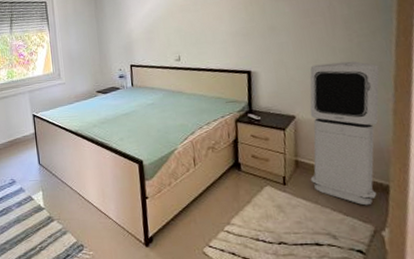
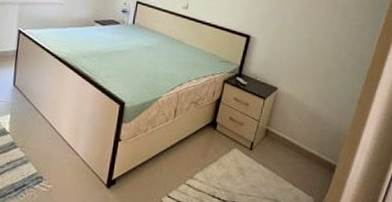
air purifier: present [310,61,380,206] -> none [274,43,359,180]

